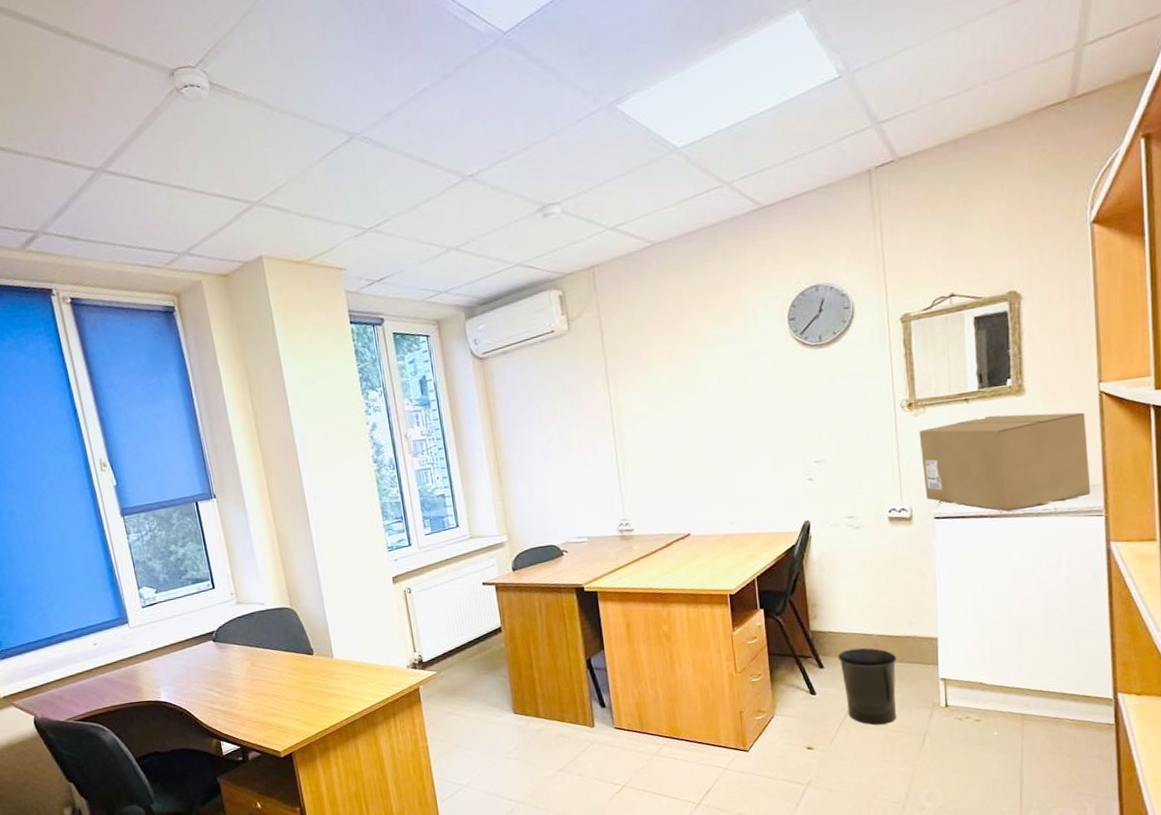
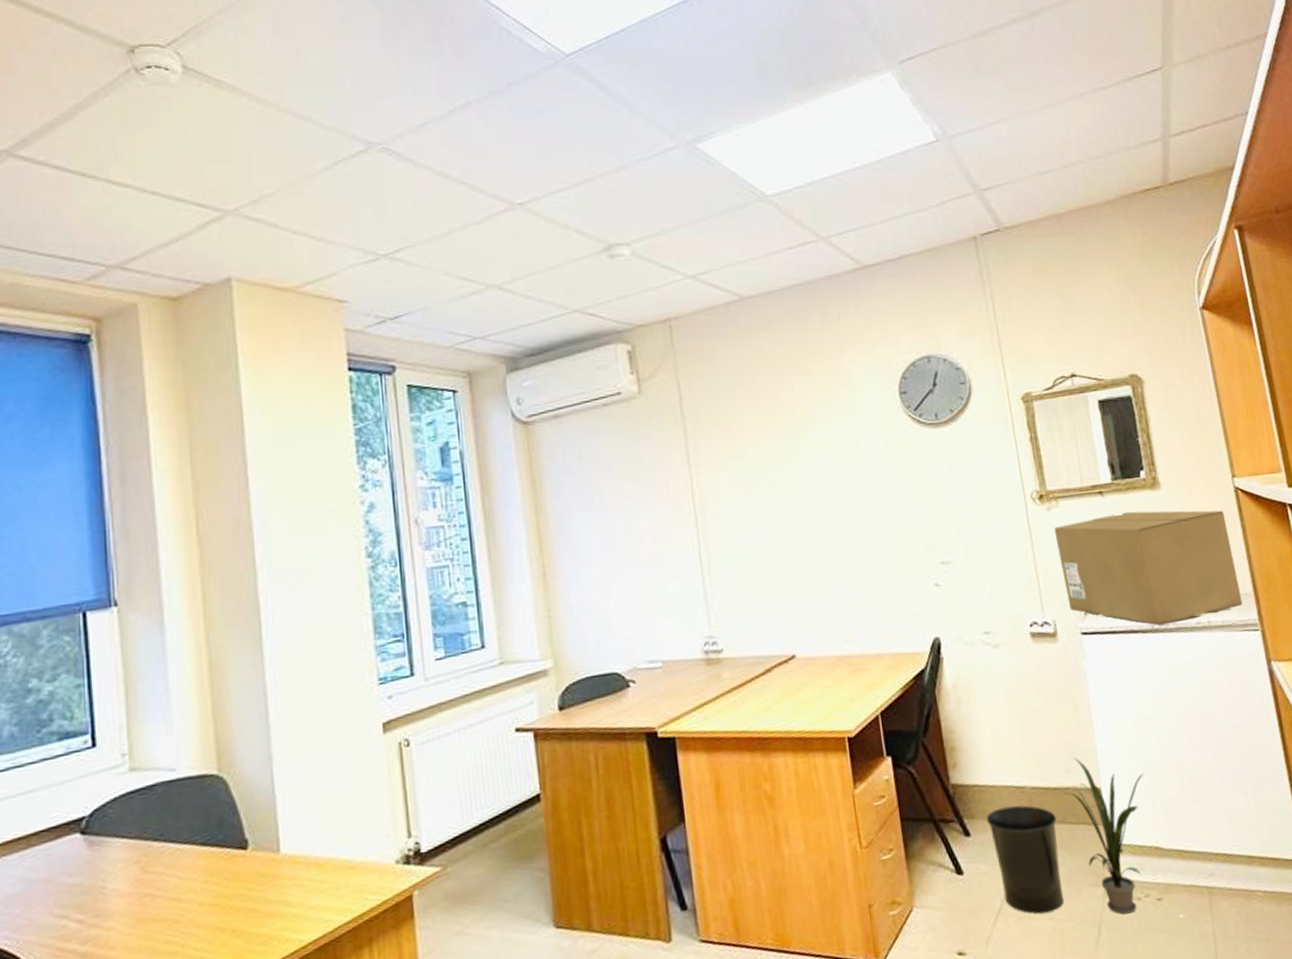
house plant: none [905,614,977,730] -> present [1064,757,1144,915]

